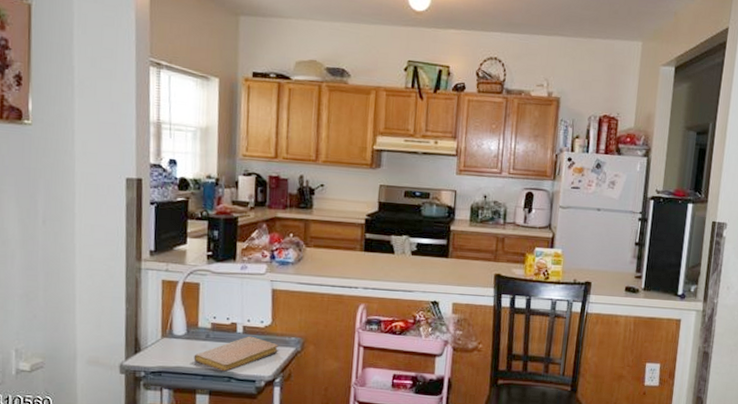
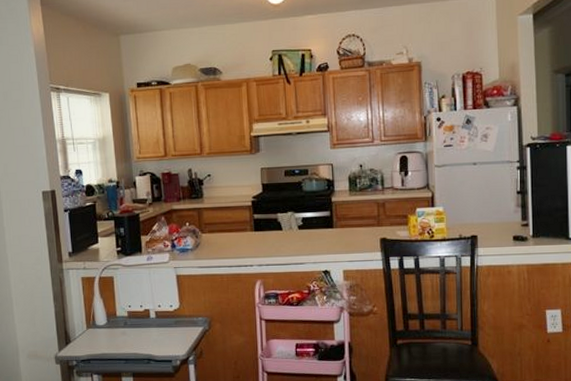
notebook: present [193,336,279,372] -> none [116,320,189,355]

